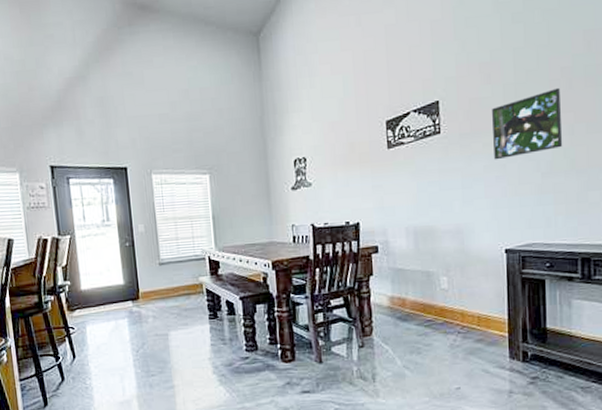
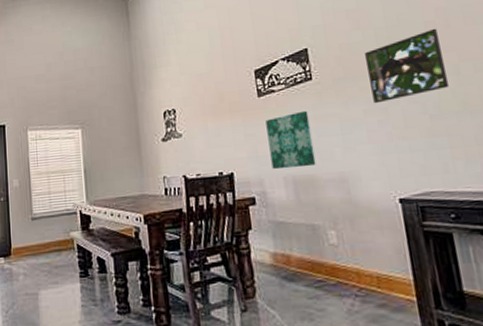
wall art: none [393,164,436,220] -> present [266,110,316,169]

